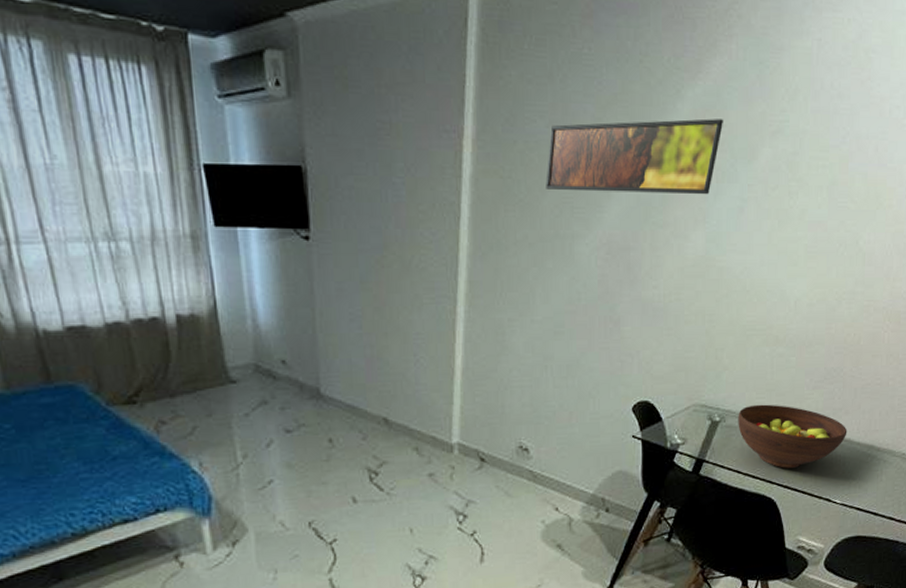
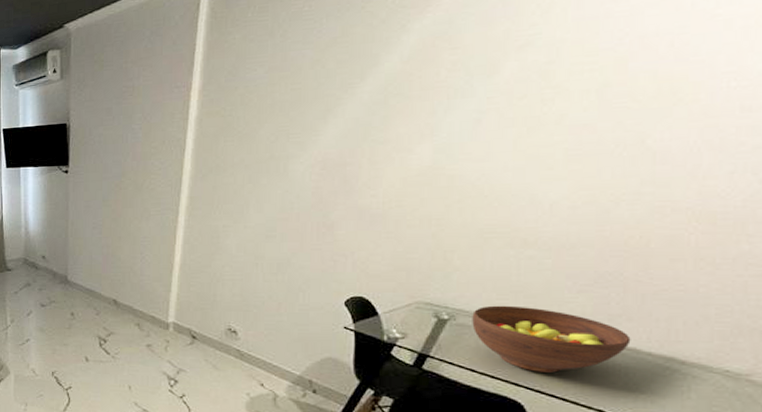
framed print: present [546,118,723,195] -> none [263,43,456,122]

